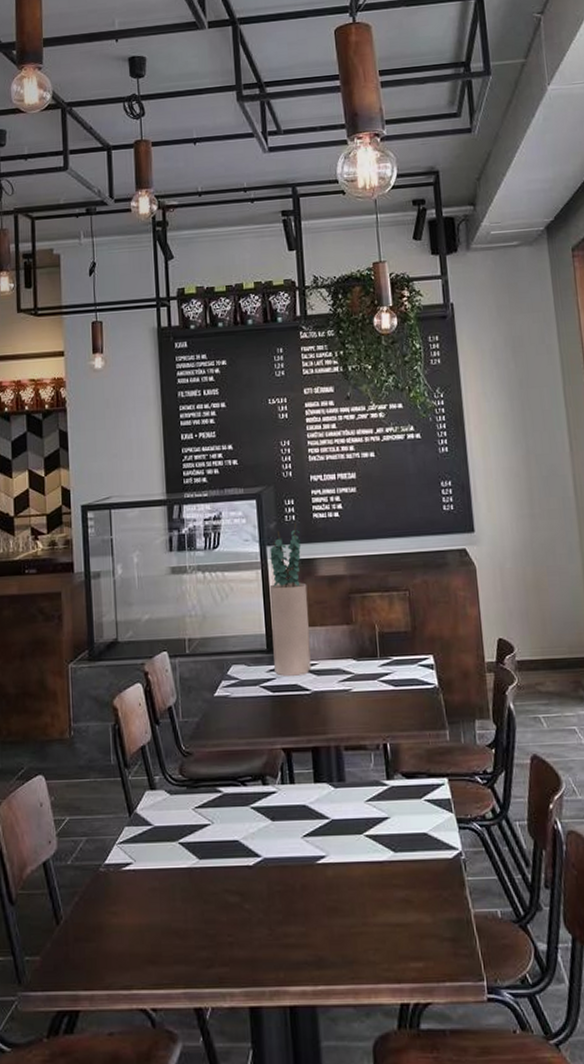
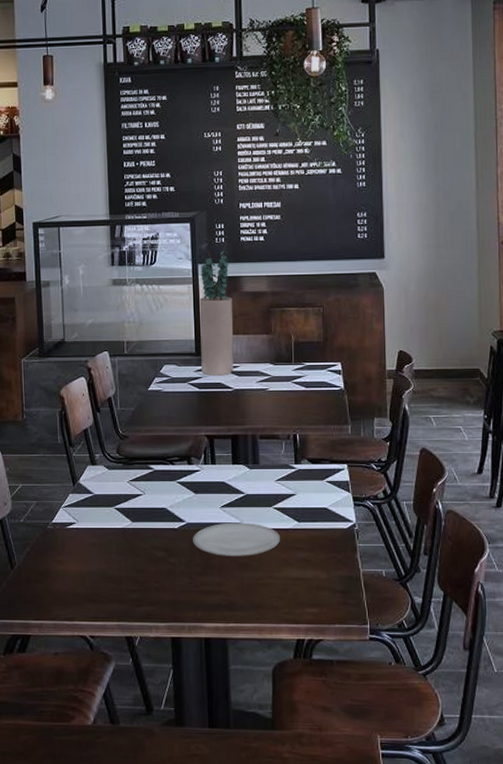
plate: none [271,855,375,899] -> present [193,522,281,557]

